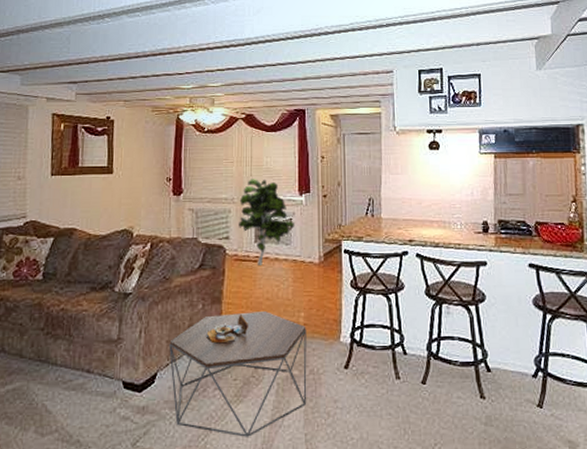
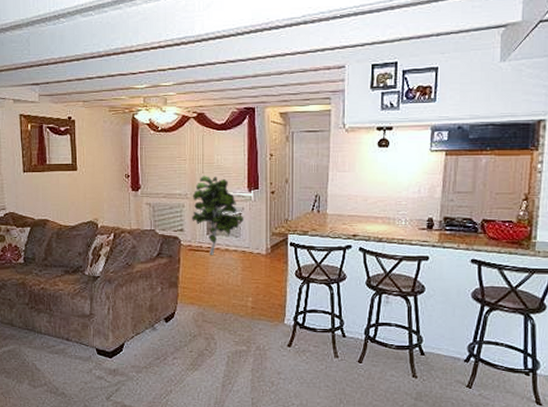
coffee table: present [169,311,307,437] -> none [134,295,254,398]
soup bowl: present [206,313,249,342] -> none [165,296,203,320]

